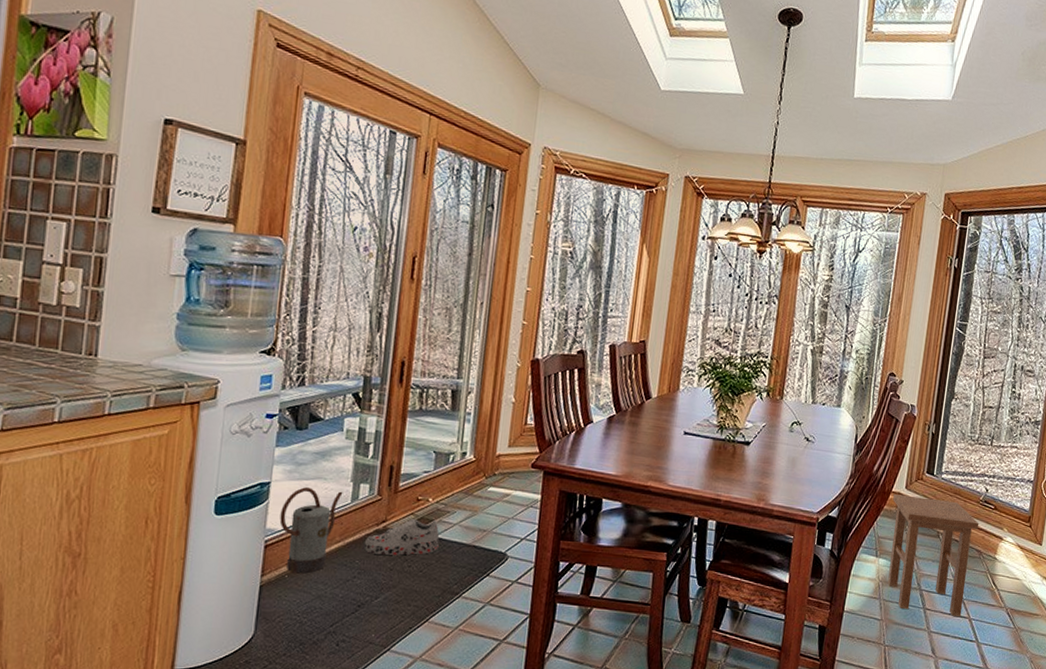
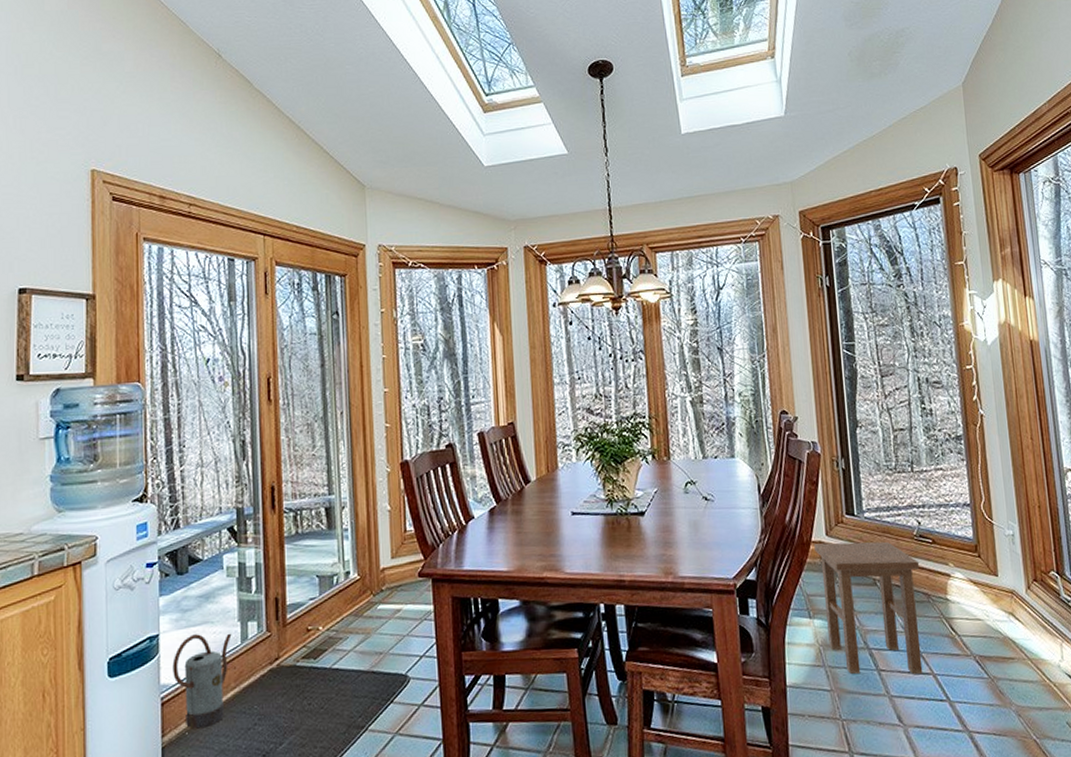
shoe: present [363,518,440,555] -> none [260,648,336,696]

